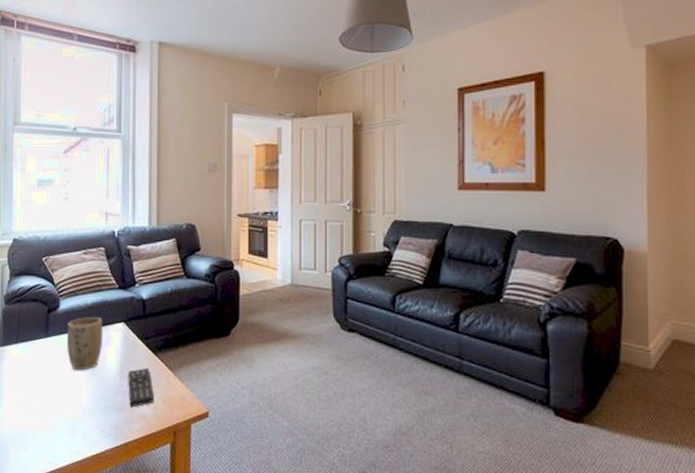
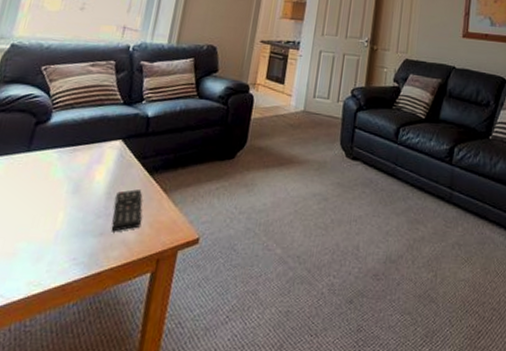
plant pot: present [66,317,104,371] -> none [48,132,98,191]

